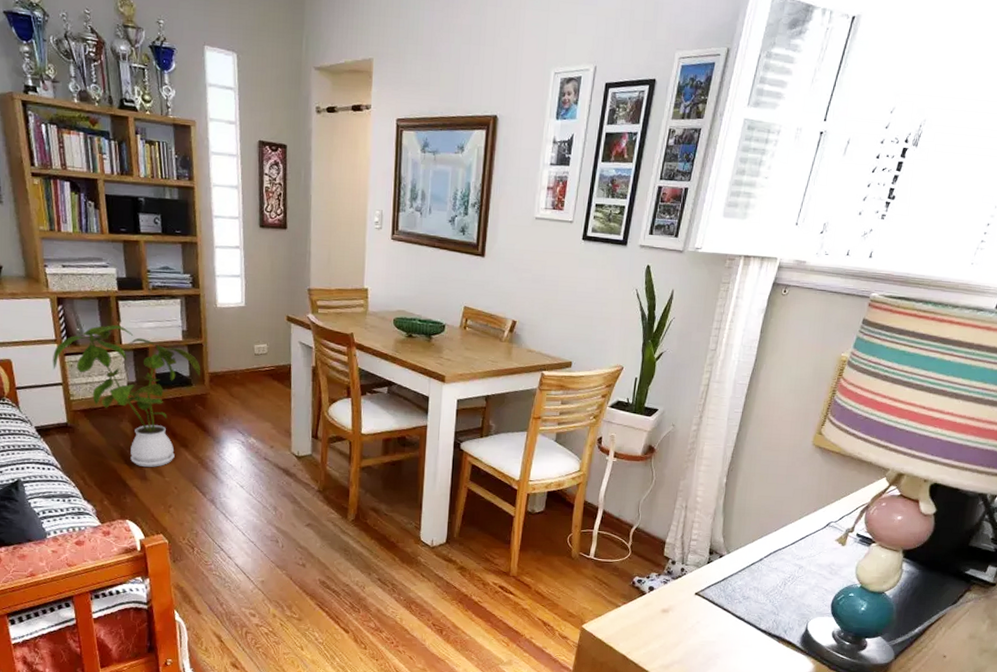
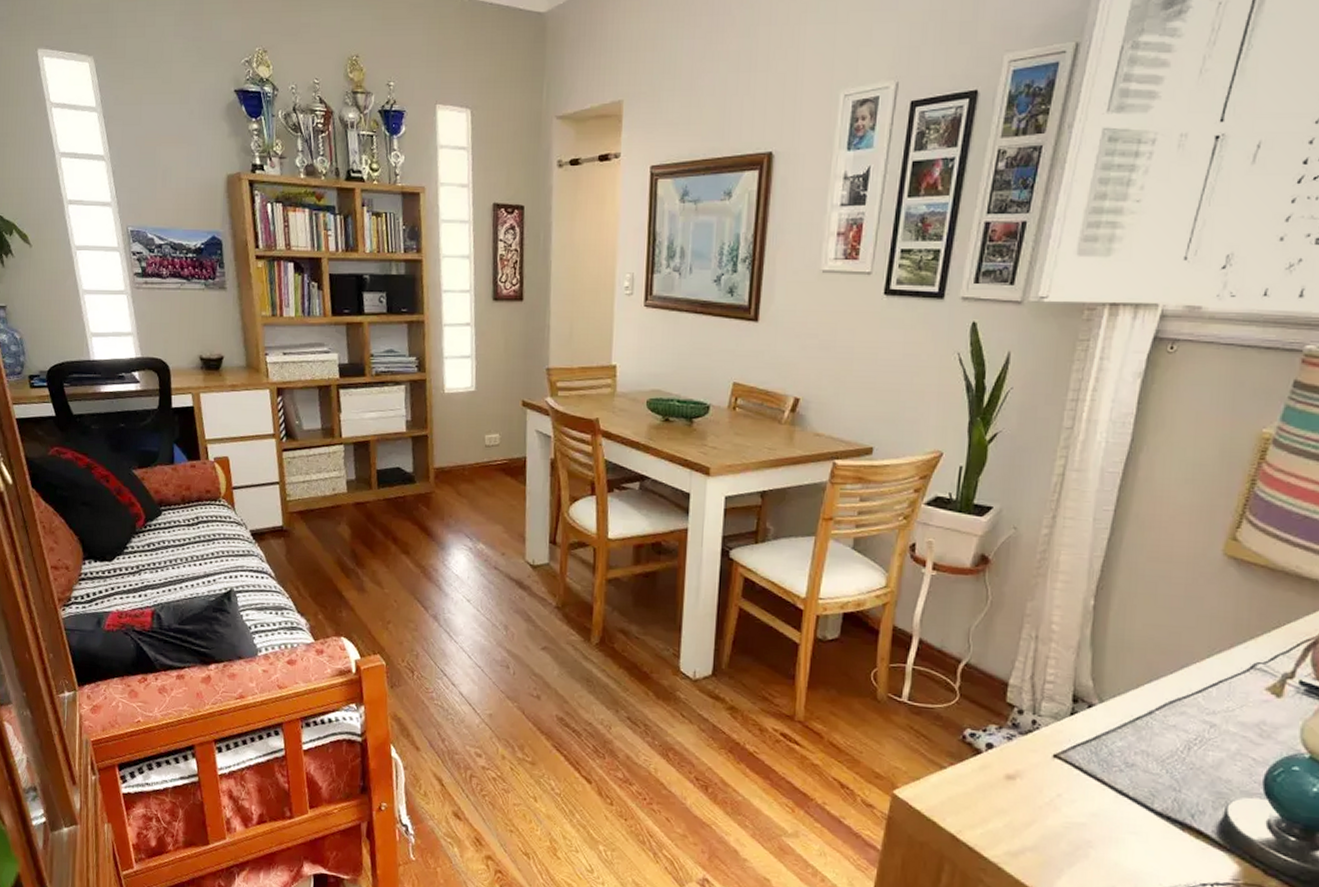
house plant: present [53,325,200,467] -> none [270,416,425,577]

